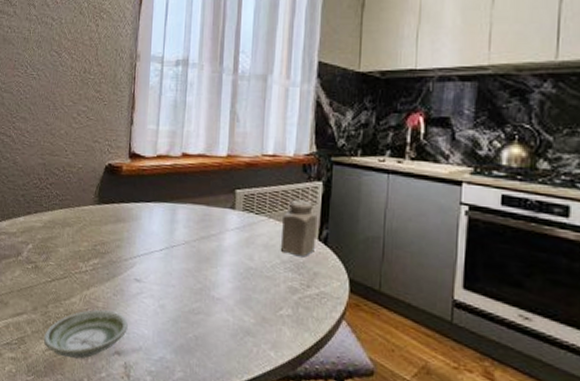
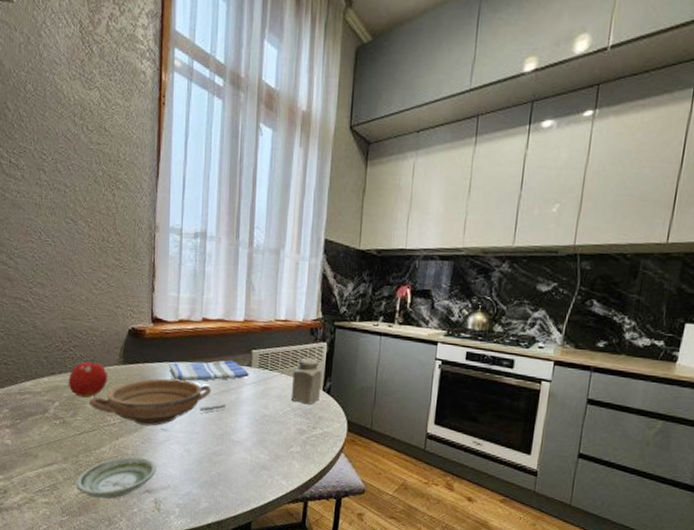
fruit: none [42,195,83,241] -> present [68,356,108,398]
bowl: none [61,220,205,276] -> present [88,378,226,426]
dish towel: none [144,201,232,225] -> present [168,360,249,382]

